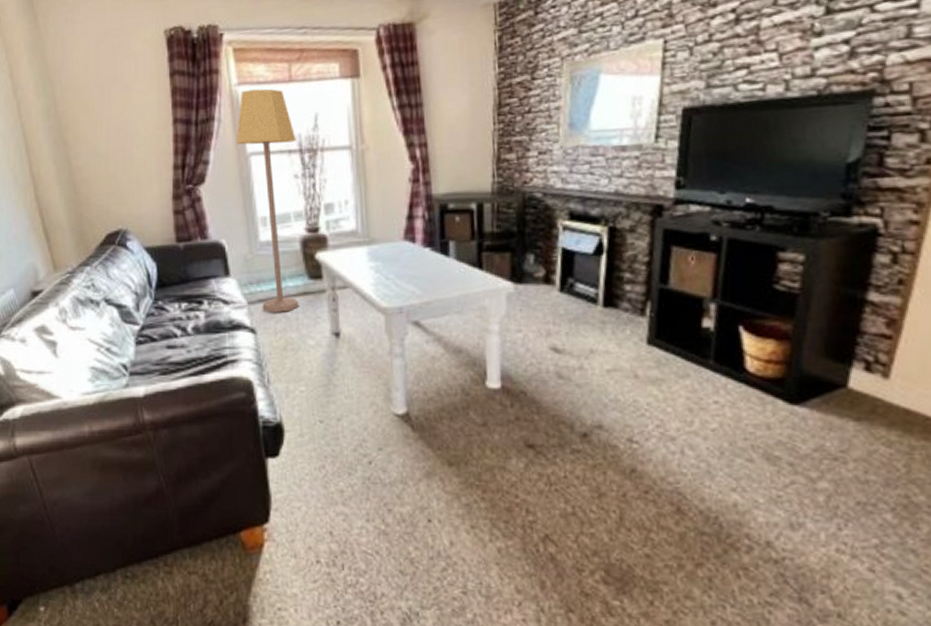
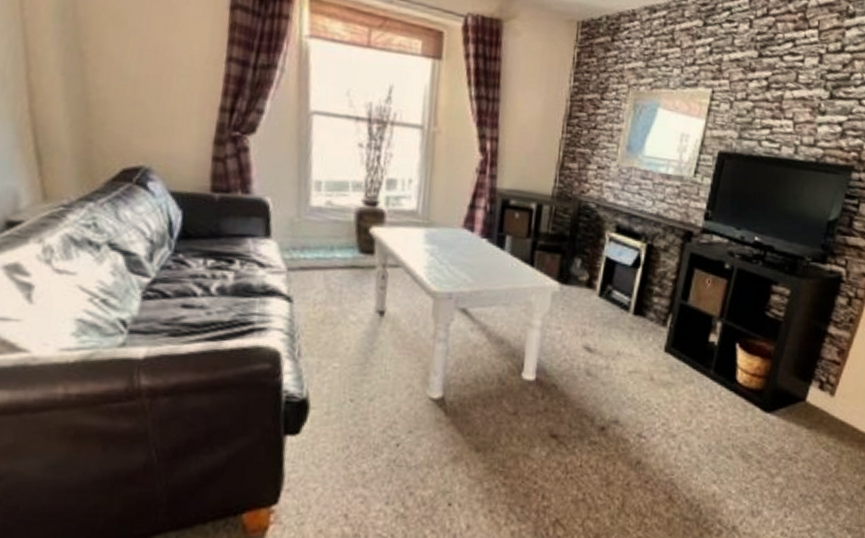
lamp: present [237,88,300,313] -> none [299,44,367,284]

